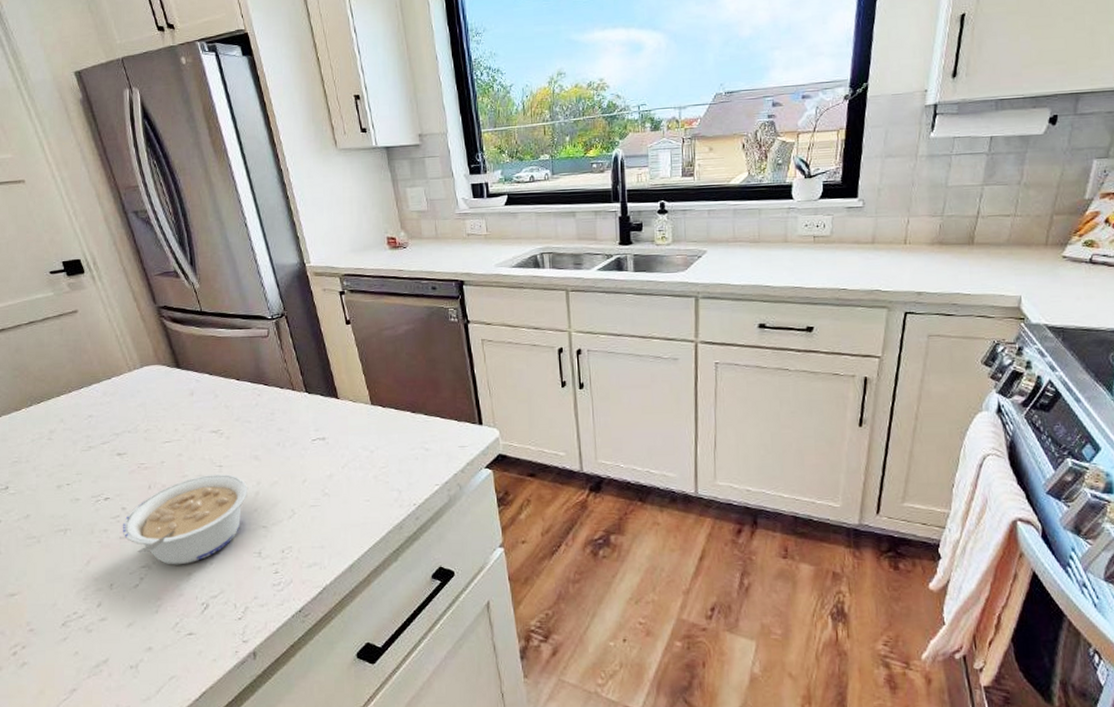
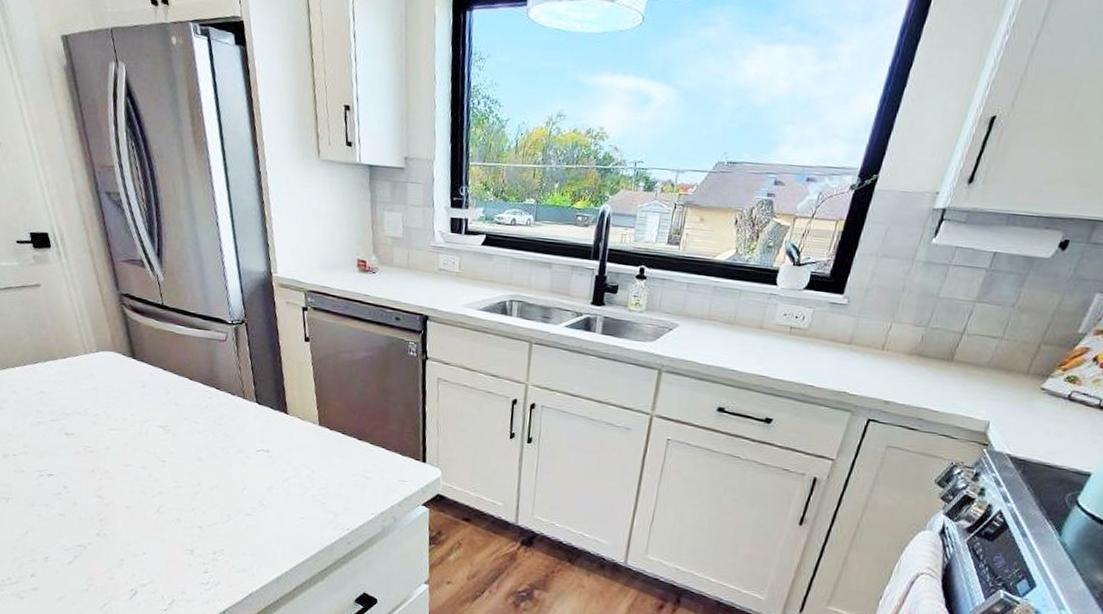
legume: present [122,473,249,565] -> none [62,467,189,550]

